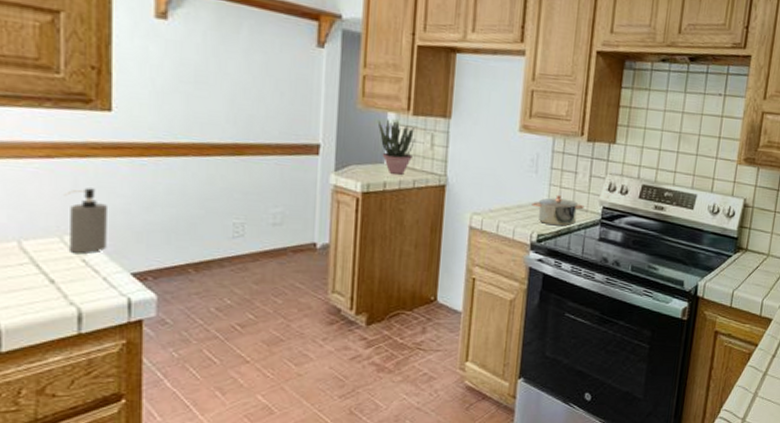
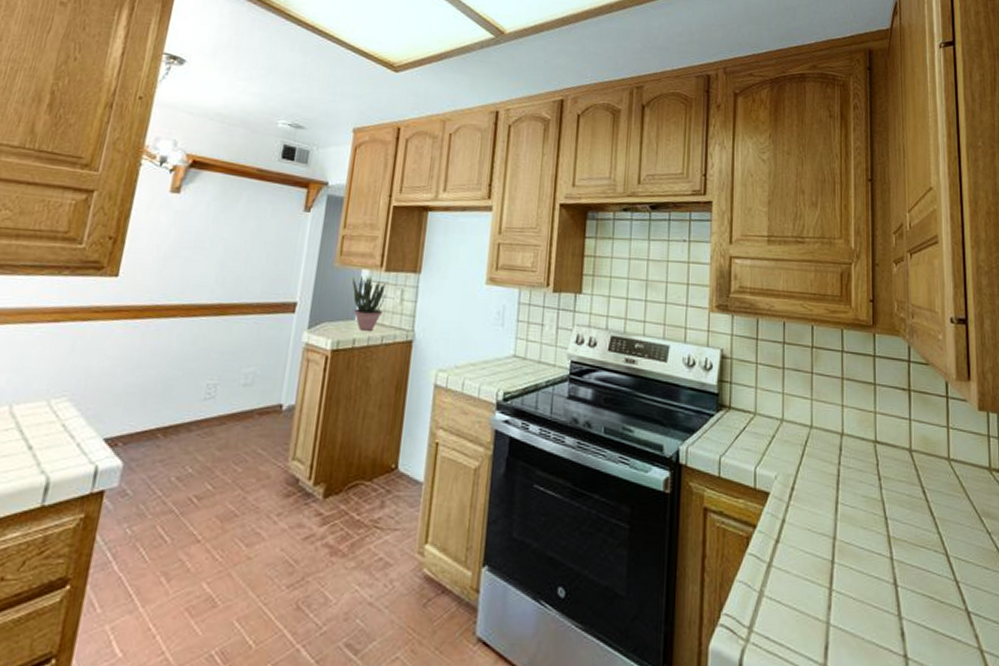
soap dispenser: present [64,188,109,253] -> none [52,350,97,418]
cooking pot: present [532,195,584,226] -> none [498,349,552,383]

